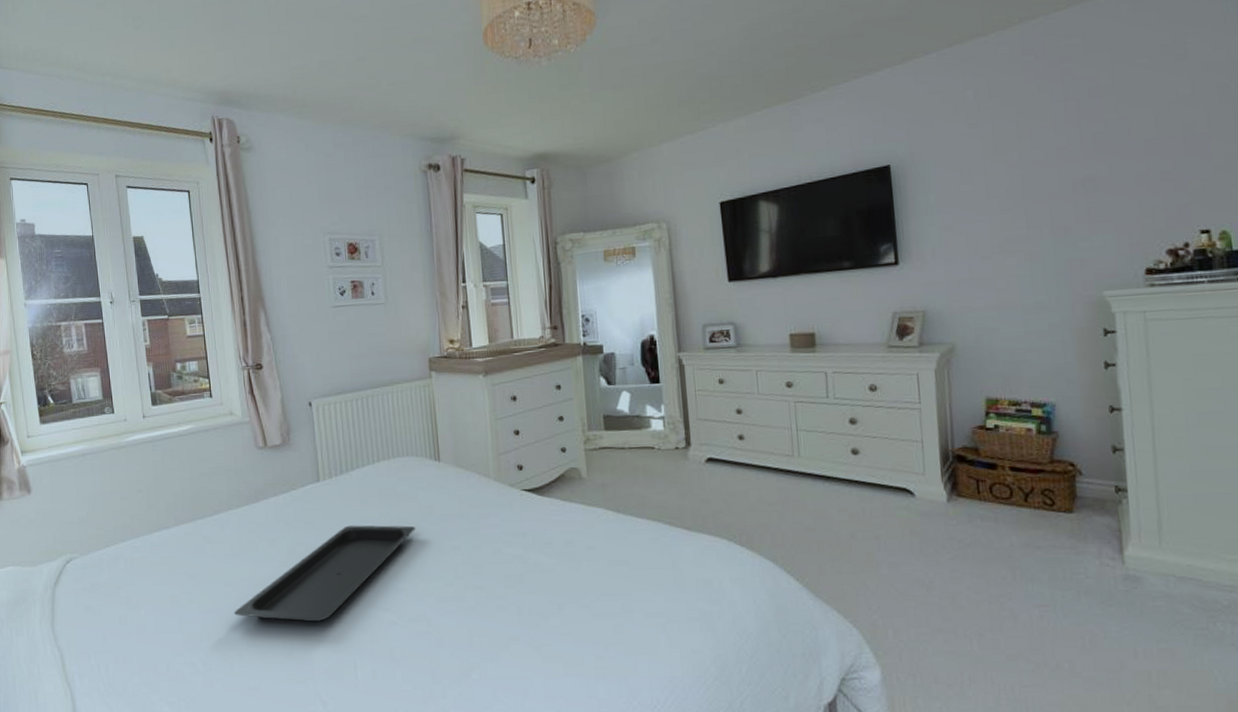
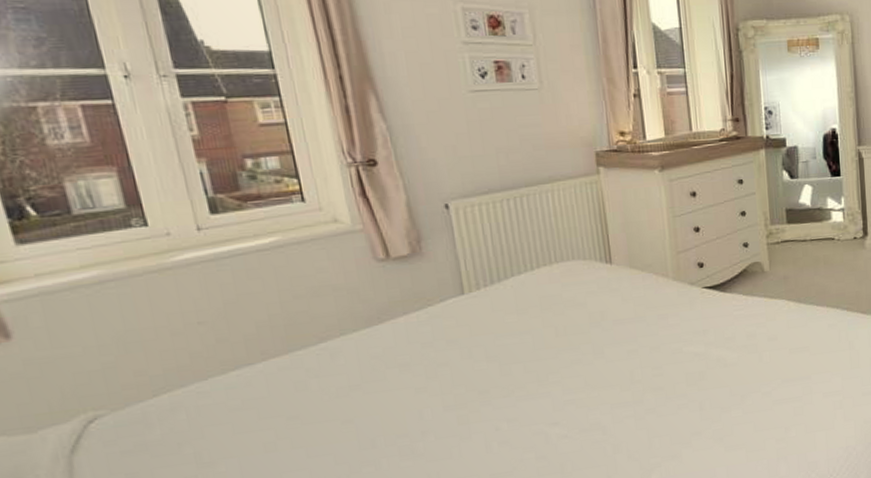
serving tray: present [234,525,416,623] -> none [357,334,586,455]

